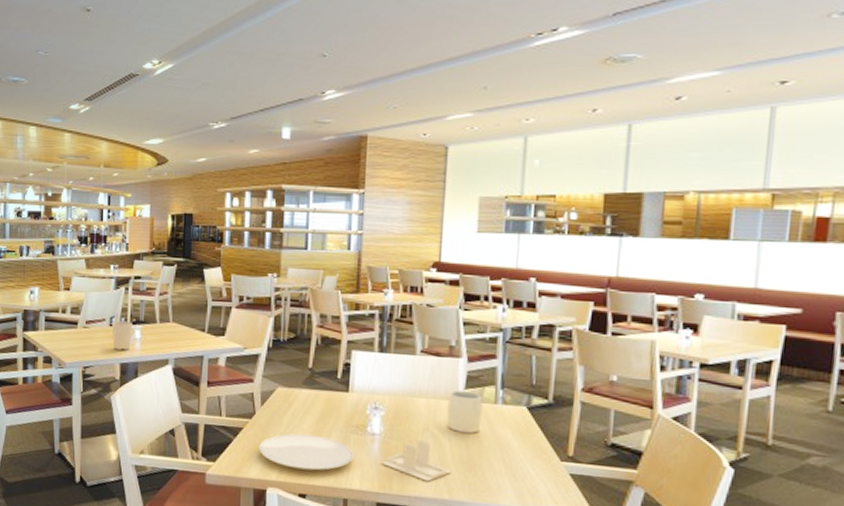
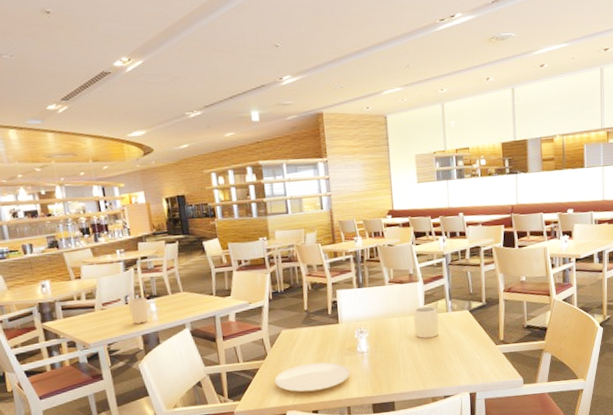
napkin holder: present [382,439,450,482] -> none [372,349,422,380]

